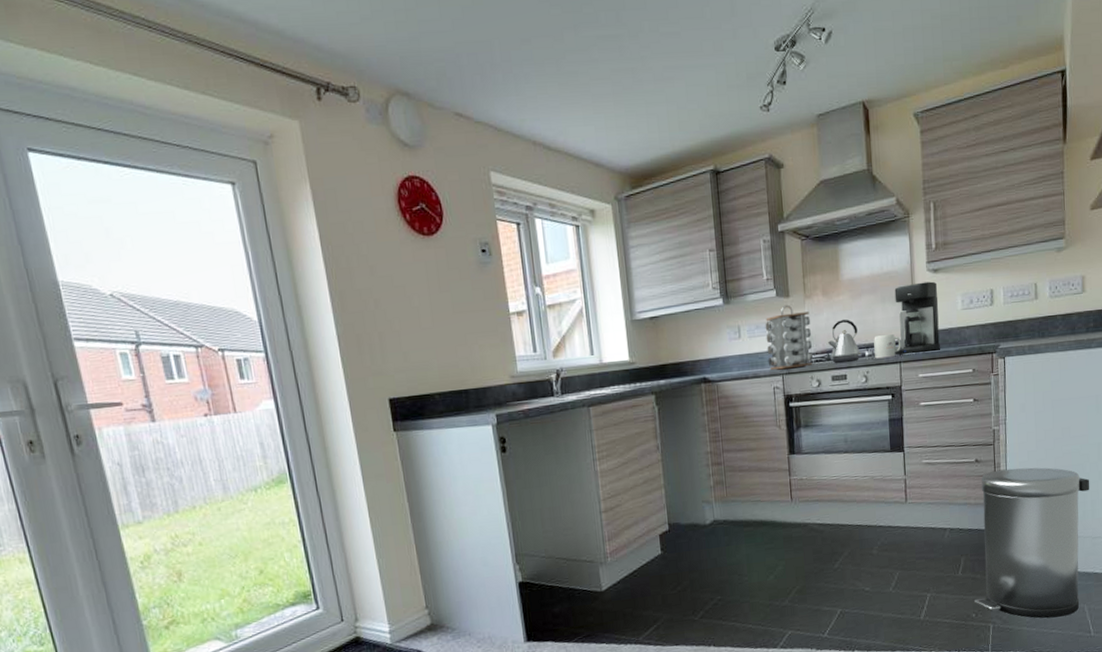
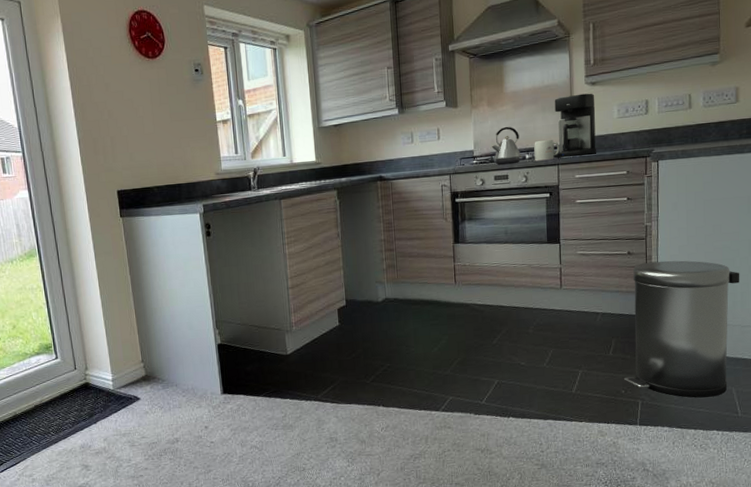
spice rack: present [765,304,813,371] -> none [435,114,478,171]

